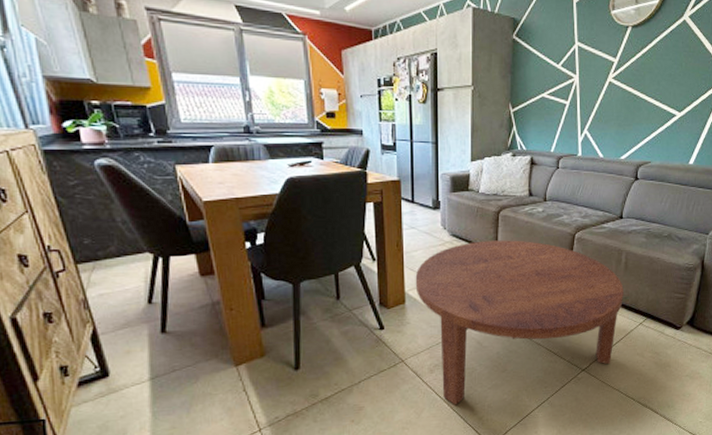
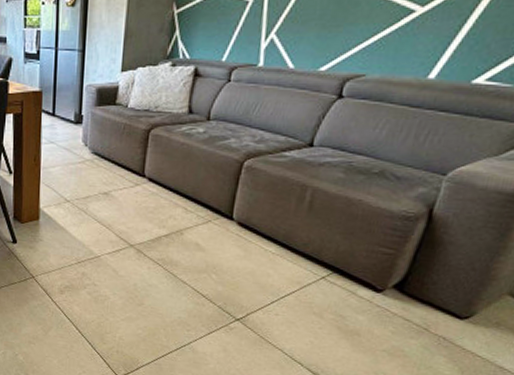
coffee table: present [415,240,624,405] -> none [50,161,304,331]

